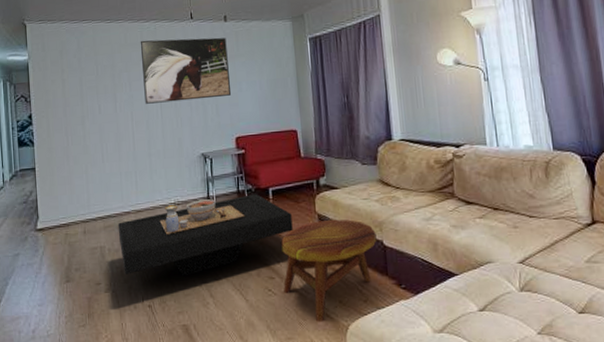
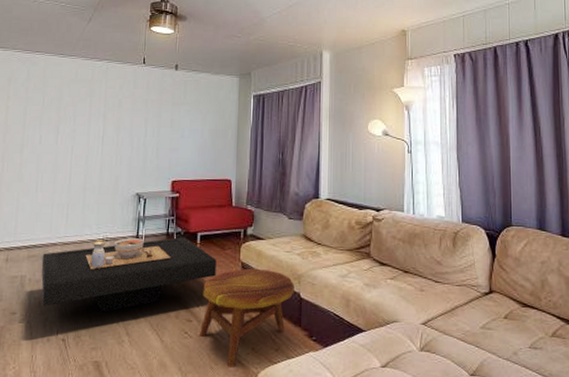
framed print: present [140,37,232,104] -> none [87,78,175,141]

